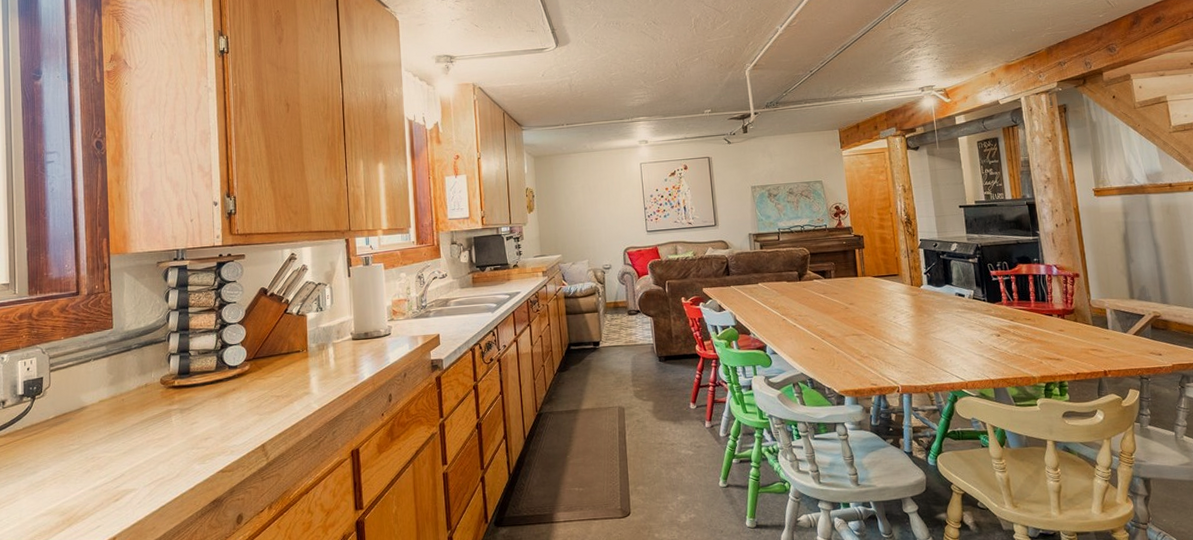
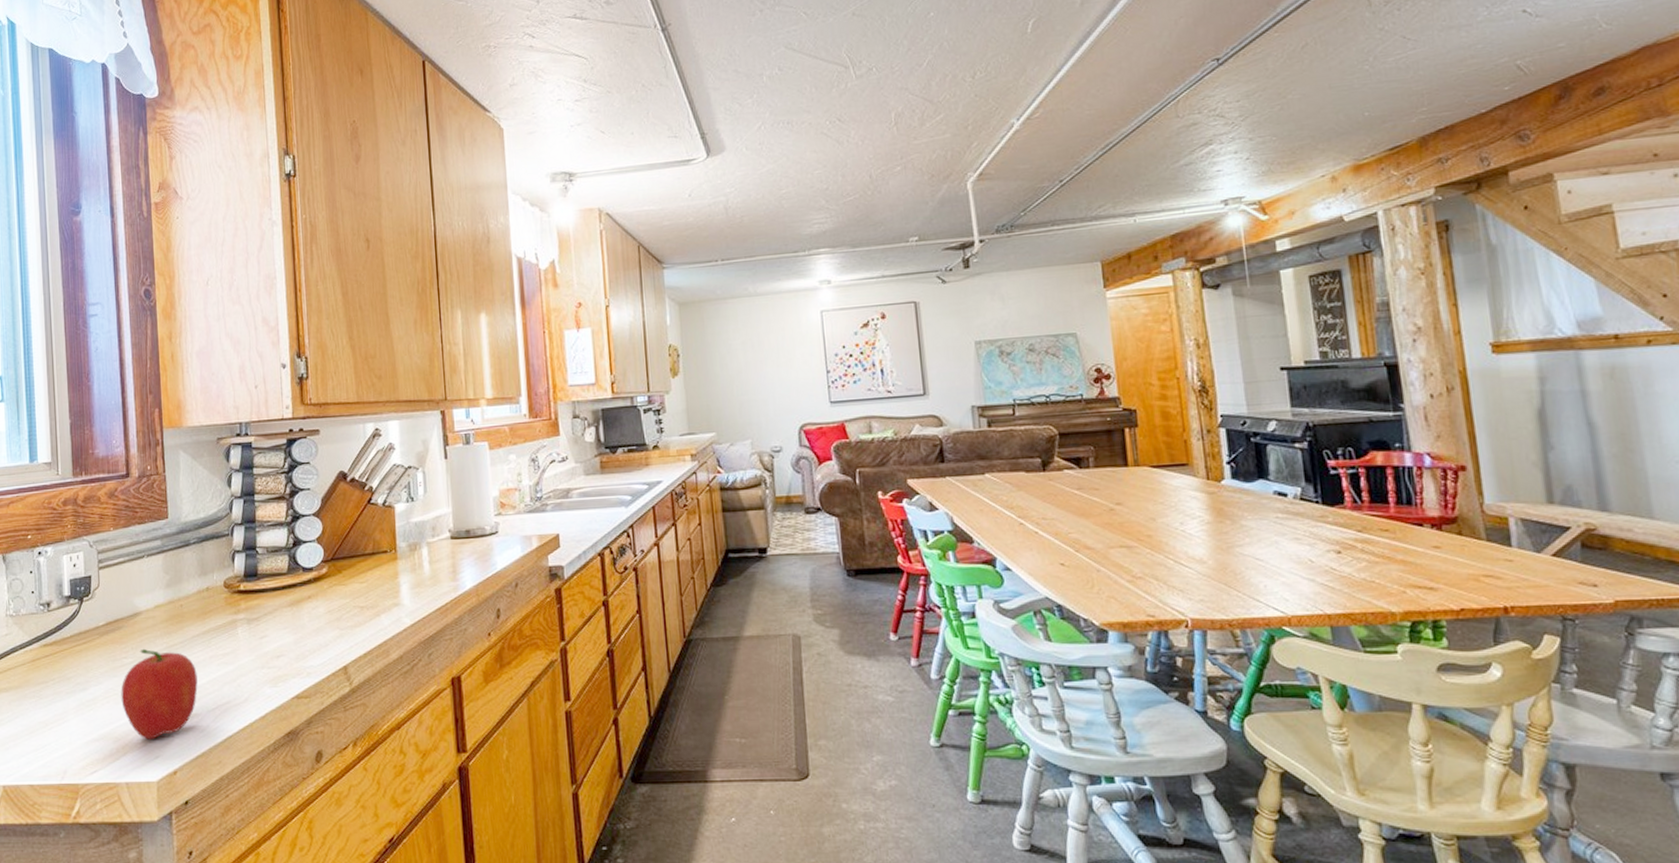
fruit: none [67,436,136,512] -> present [121,648,198,740]

